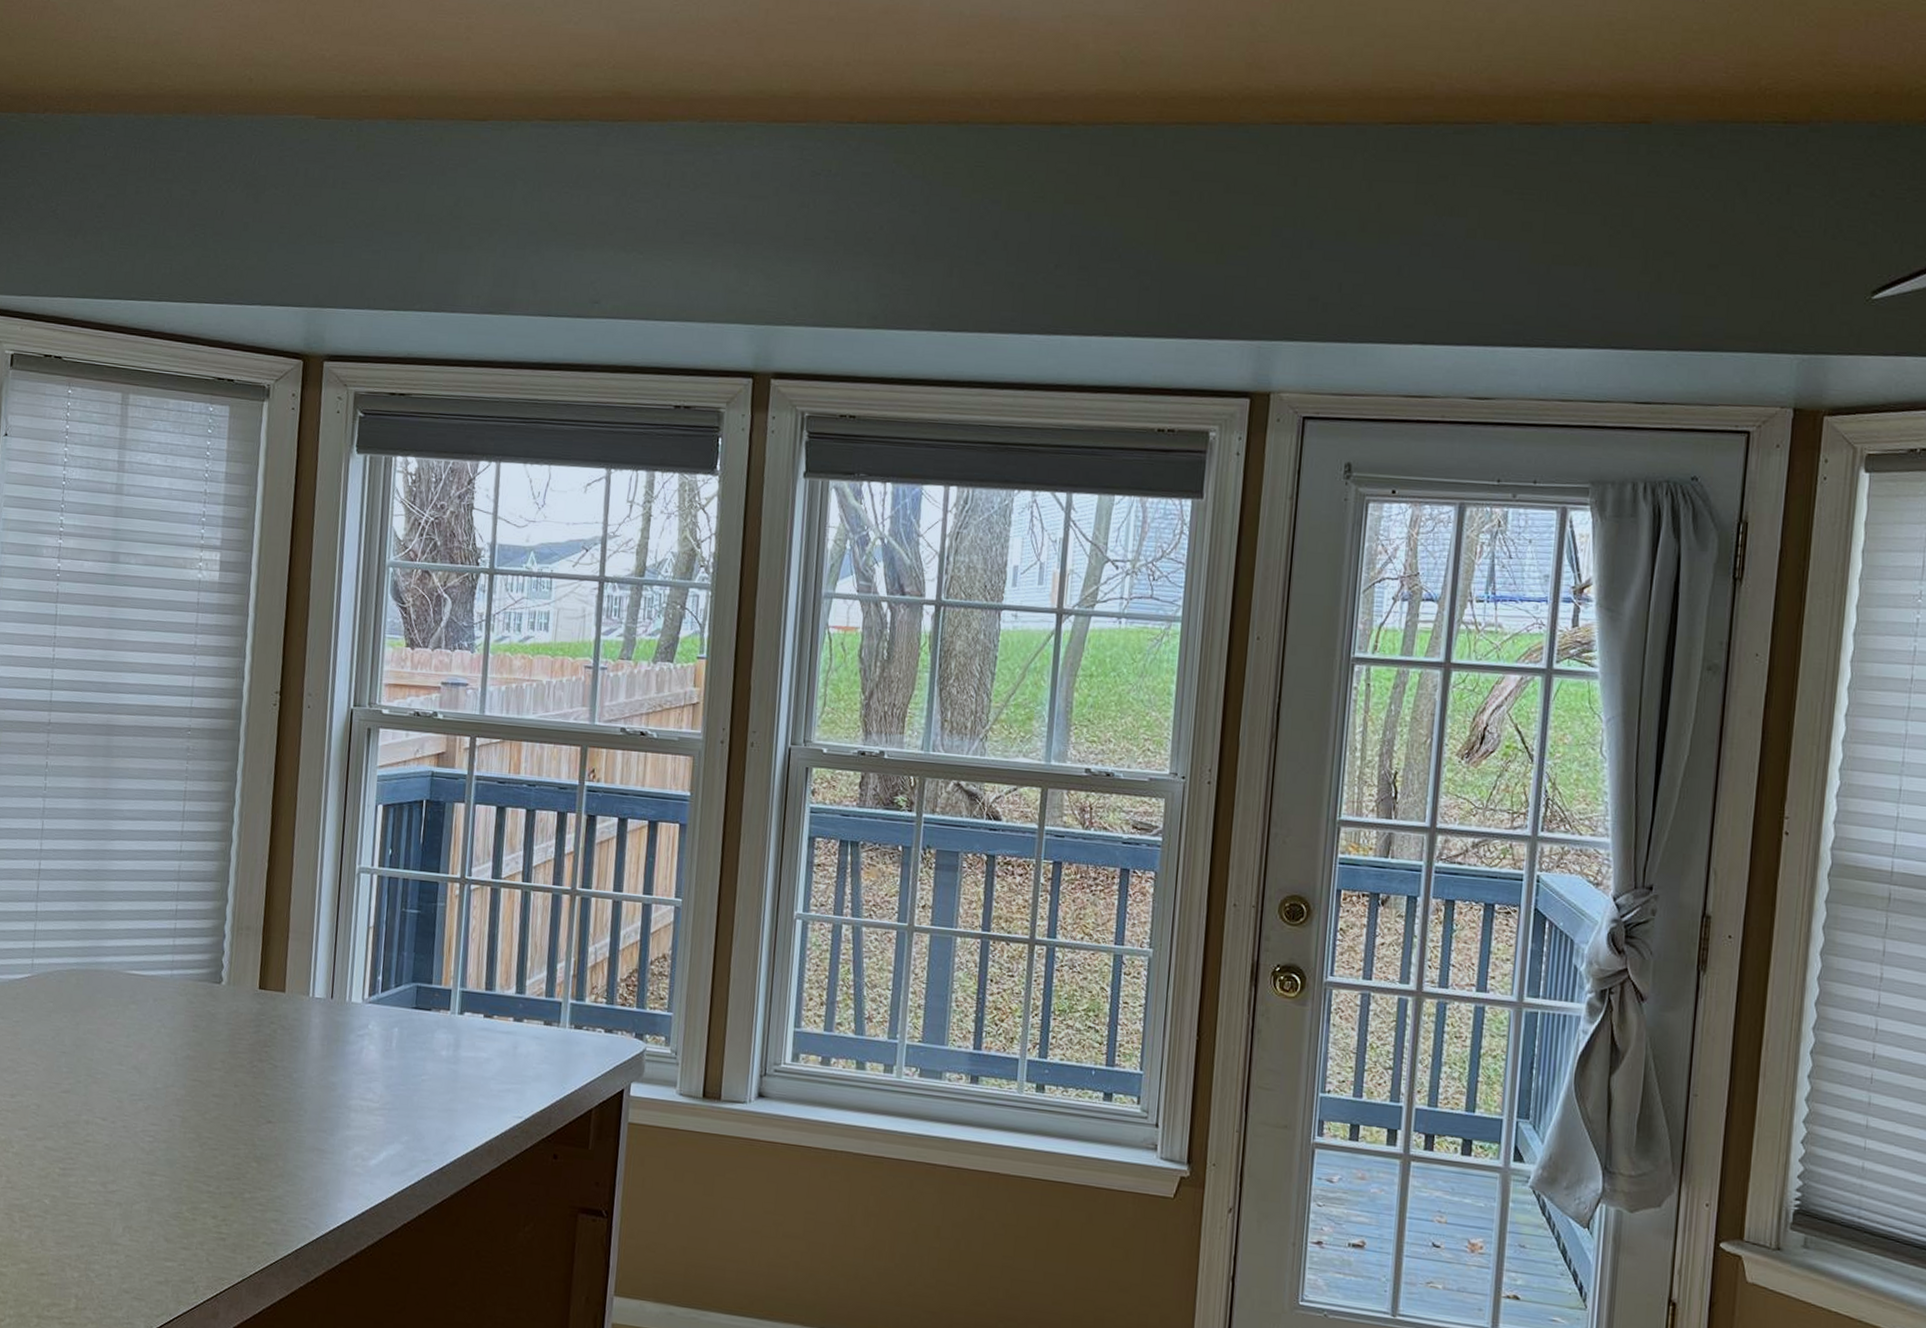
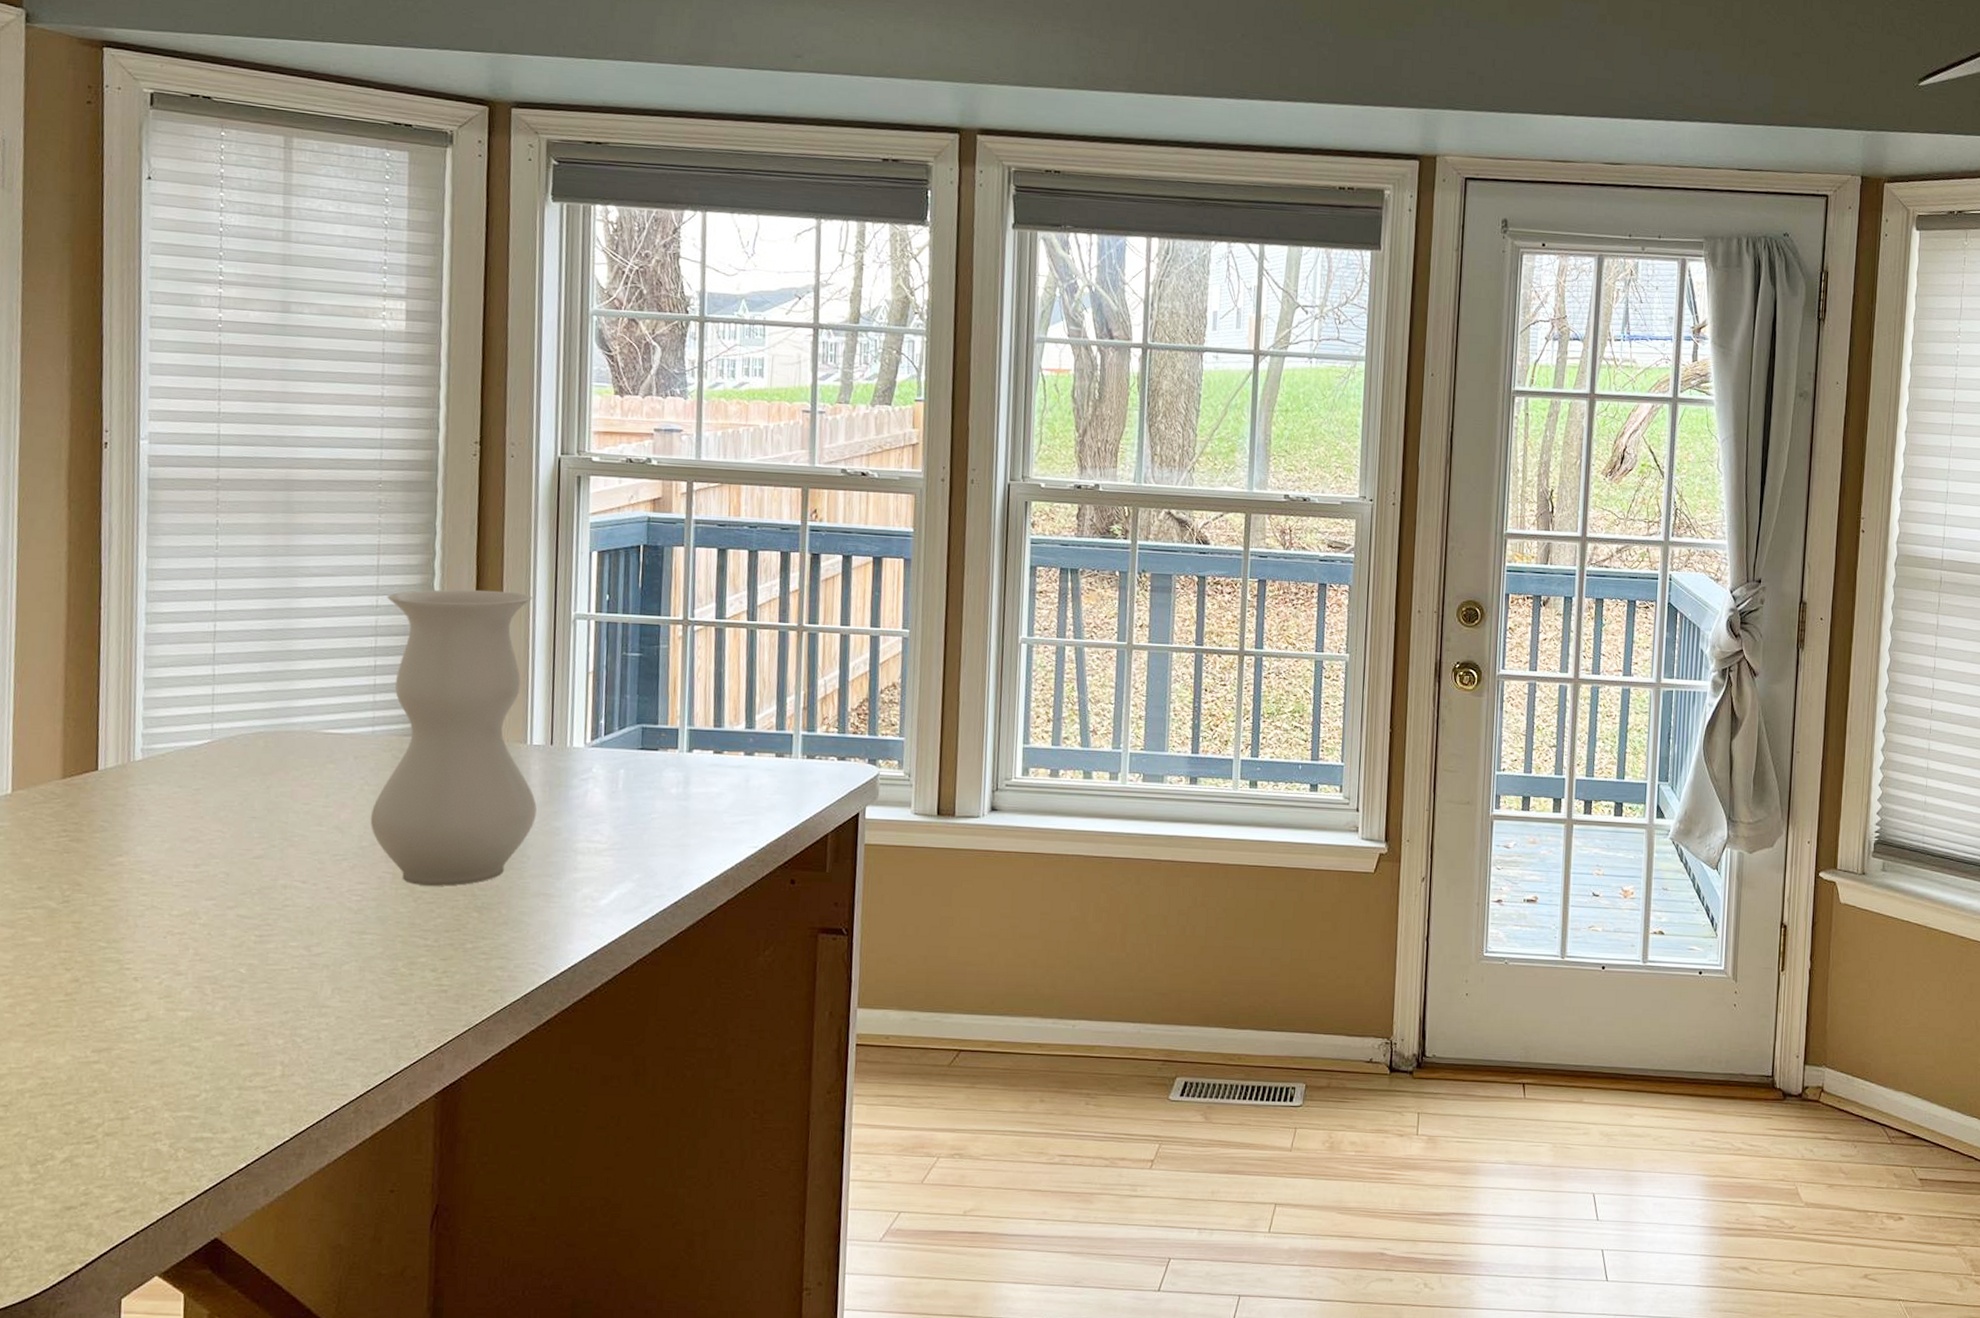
vase: none [164,837,322,1134] -> present [370,589,537,886]

